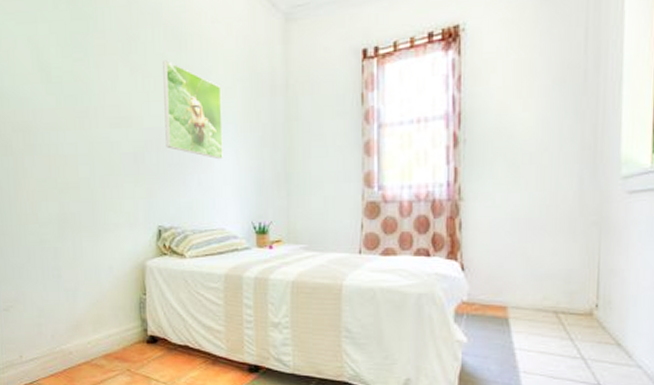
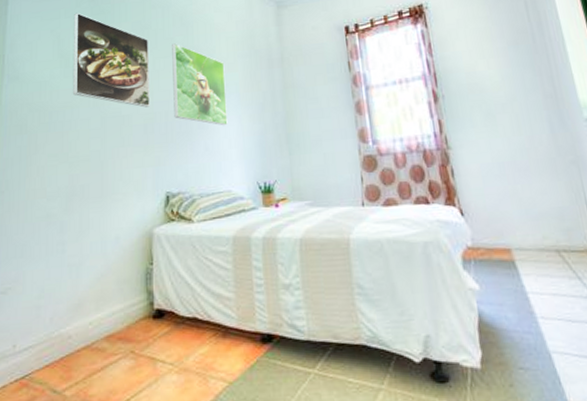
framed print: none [51,16,140,134] -> present [72,12,150,108]

